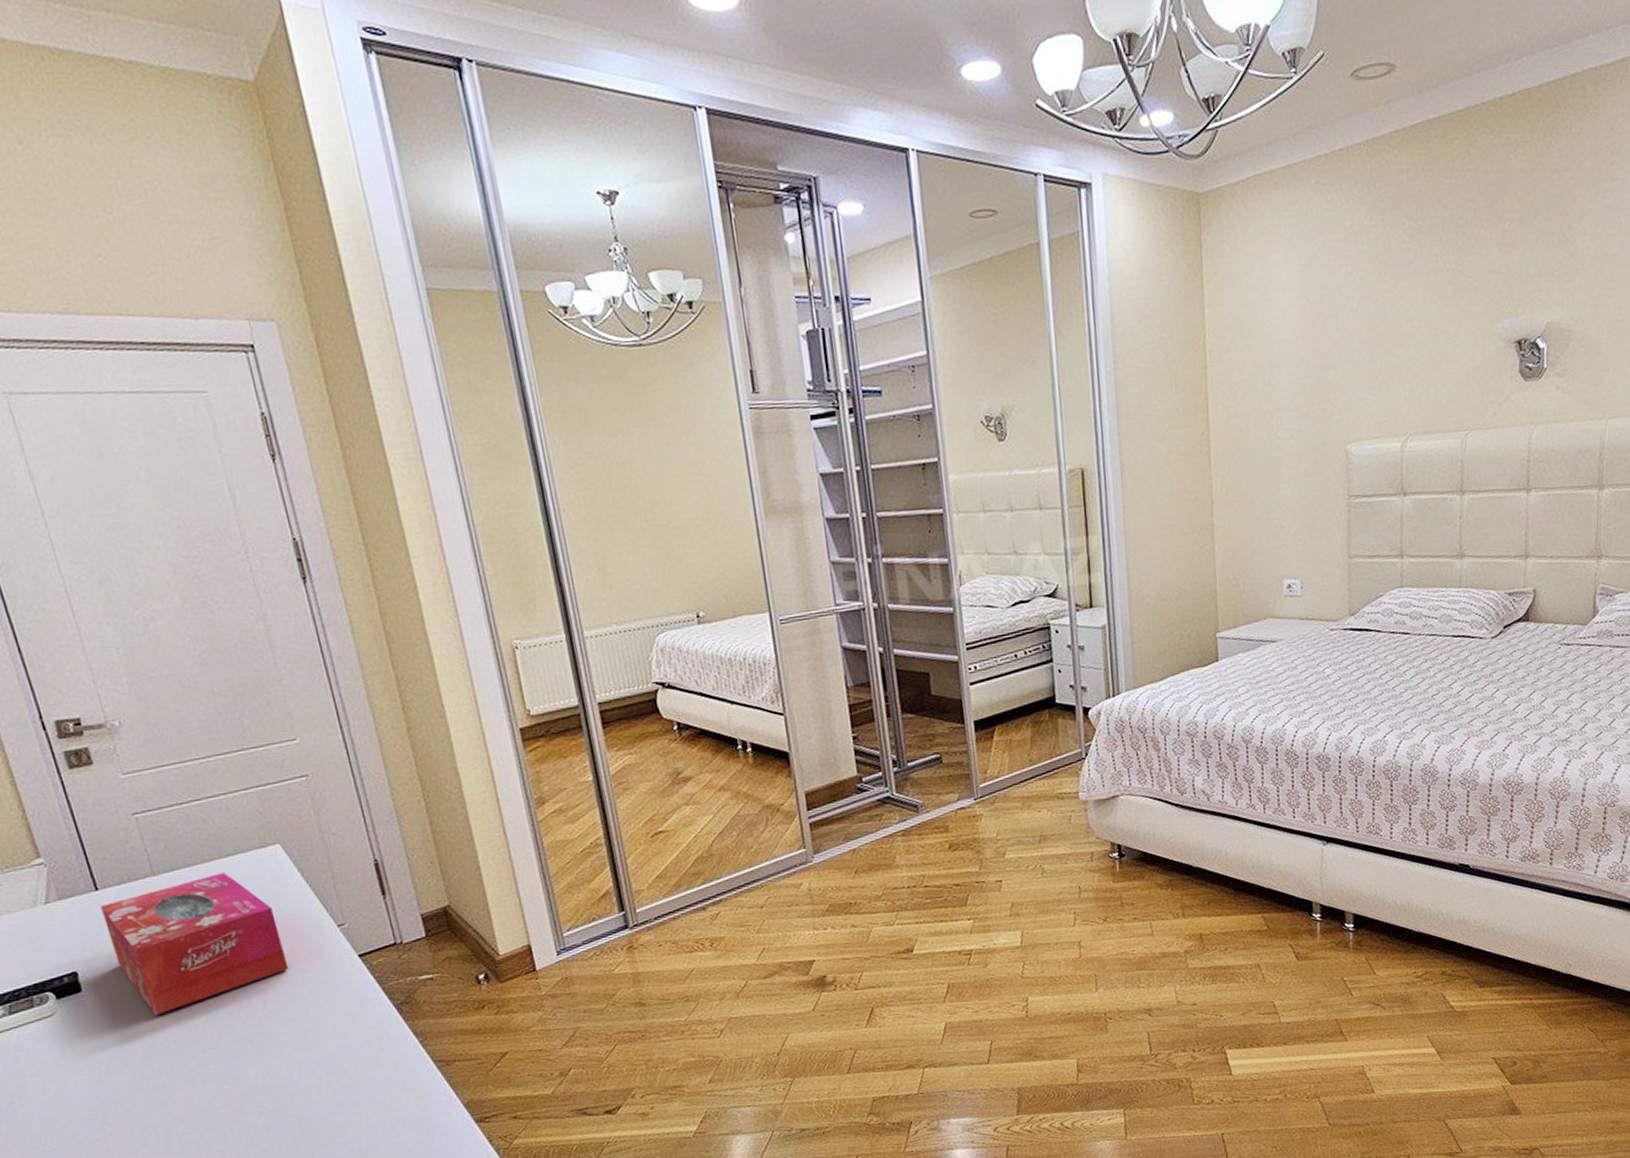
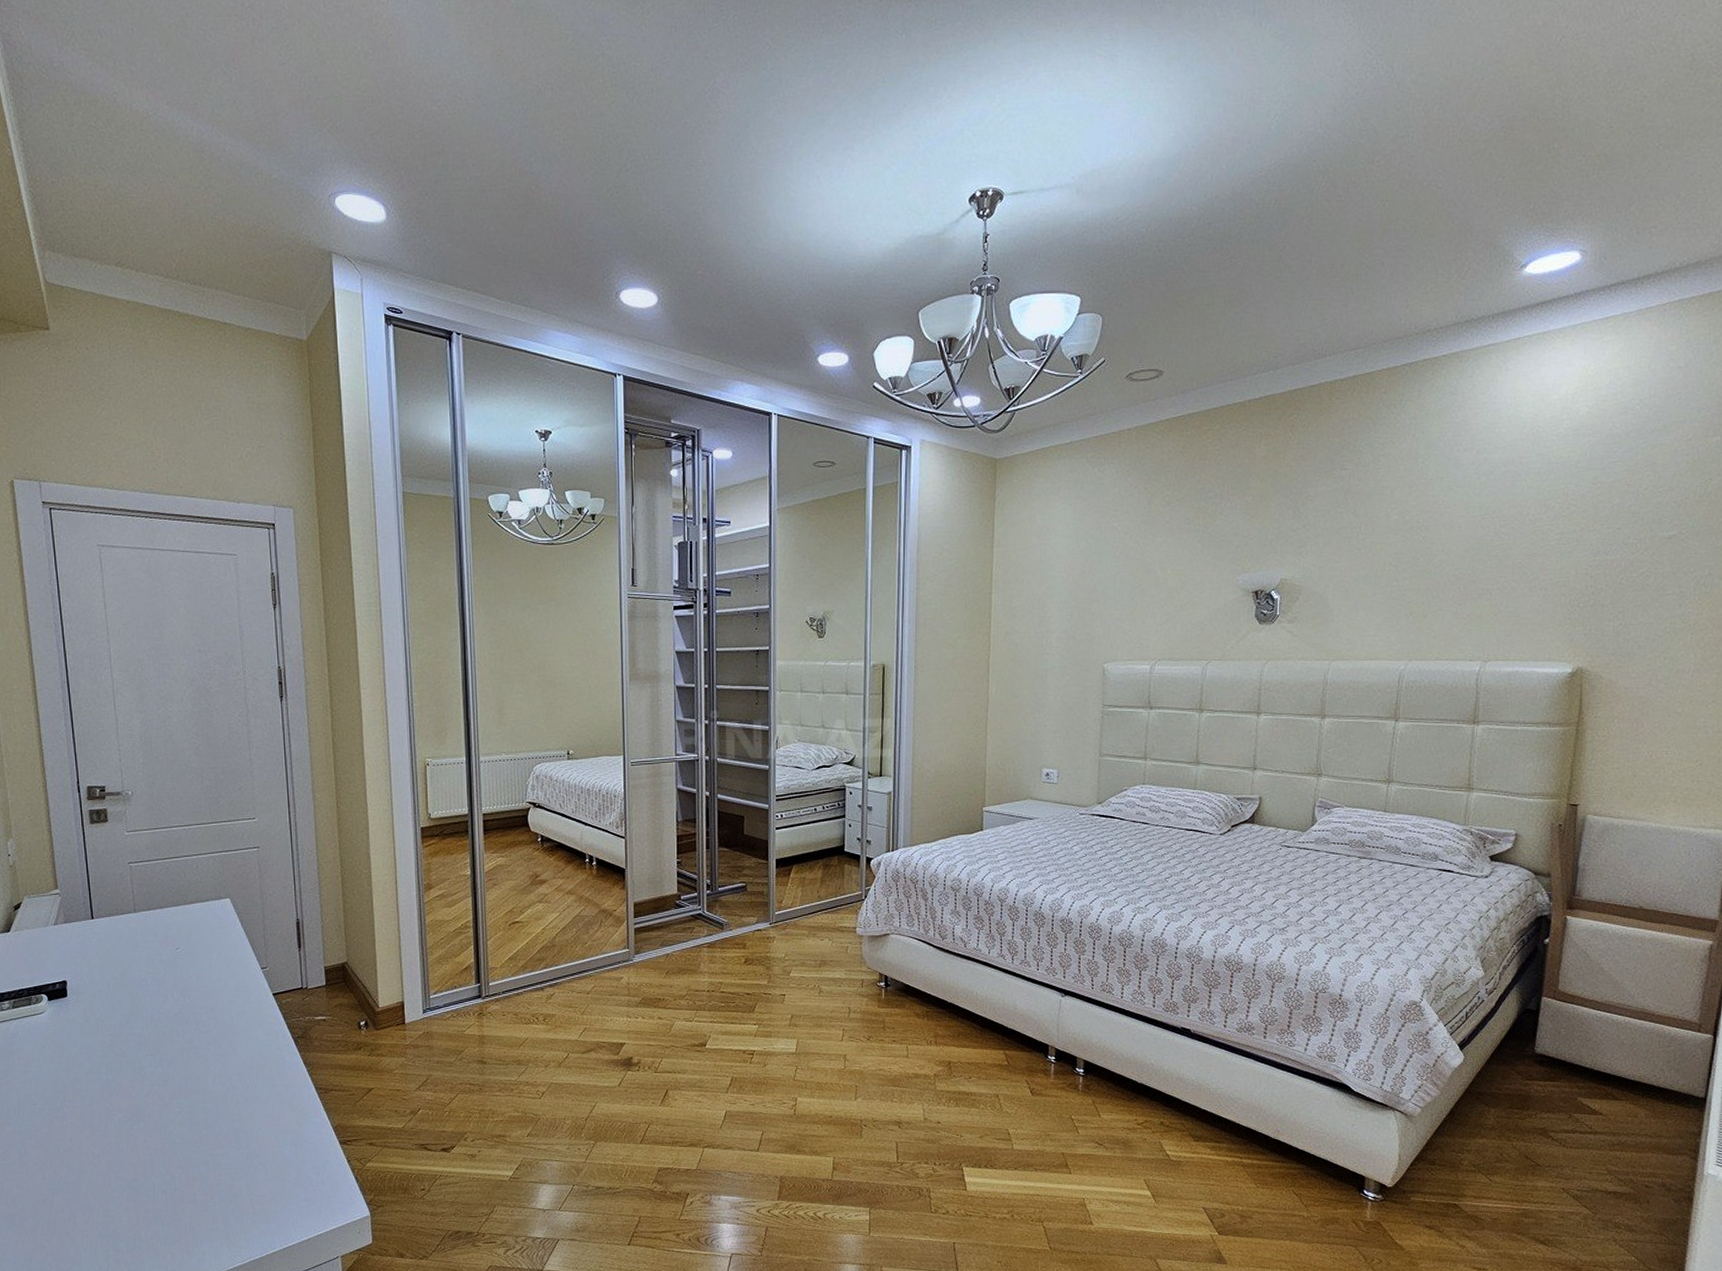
tissue box: present [100,872,289,1016] -> none [93,916,220,1023]

